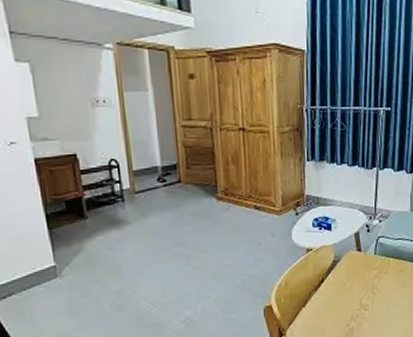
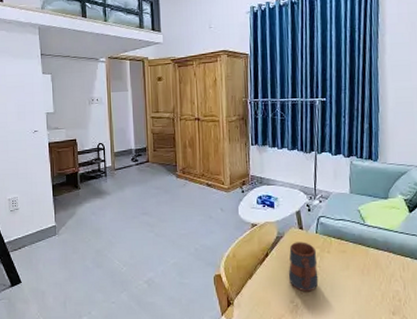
mug: none [344,264,375,315] -> present [288,242,319,292]

